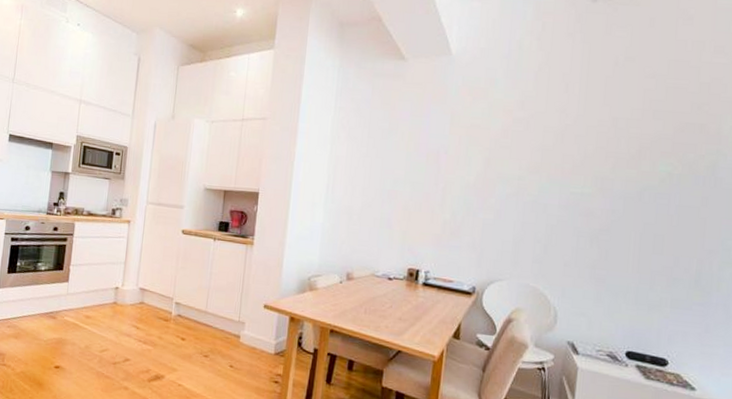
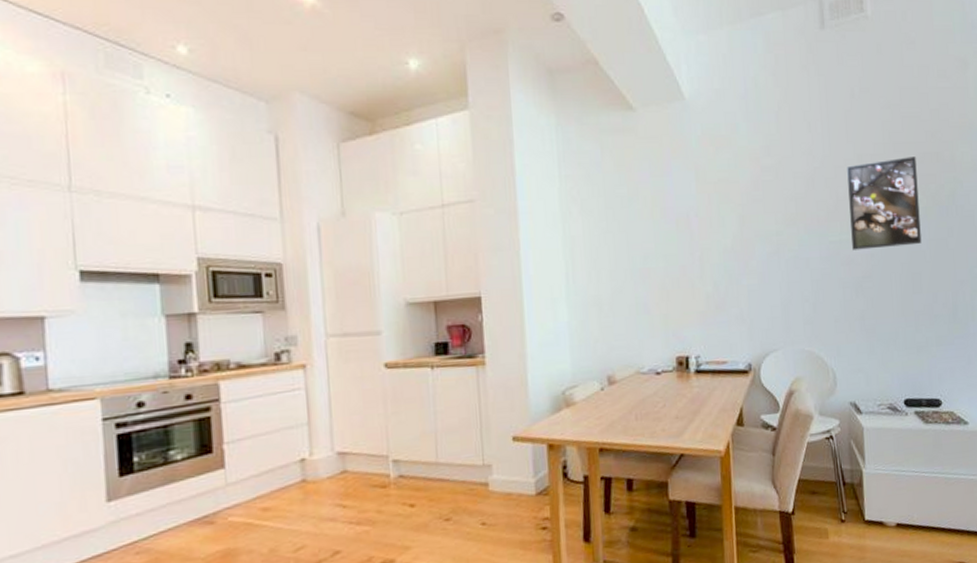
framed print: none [593,125,677,208] -> present [847,156,922,250]

